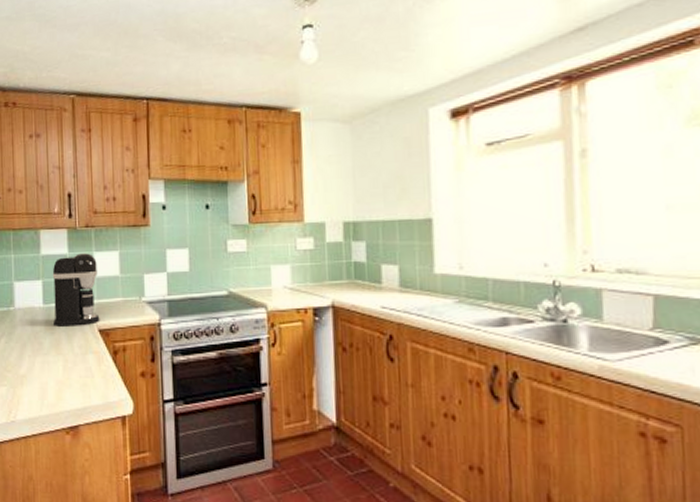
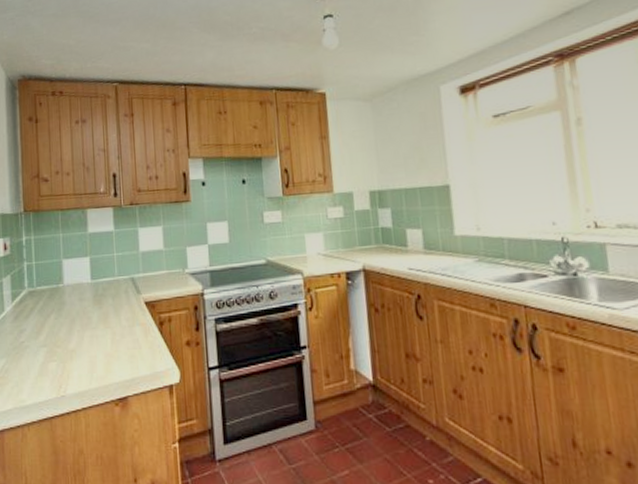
coffee maker: present [52,253,100,327] -> none [99,229,146,301]

